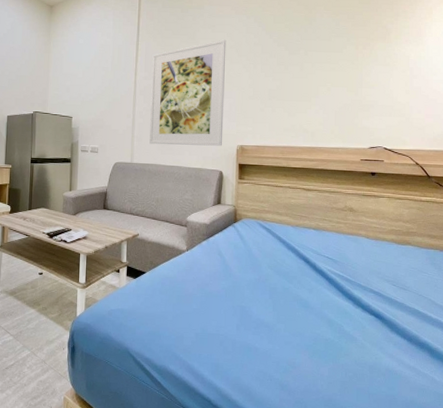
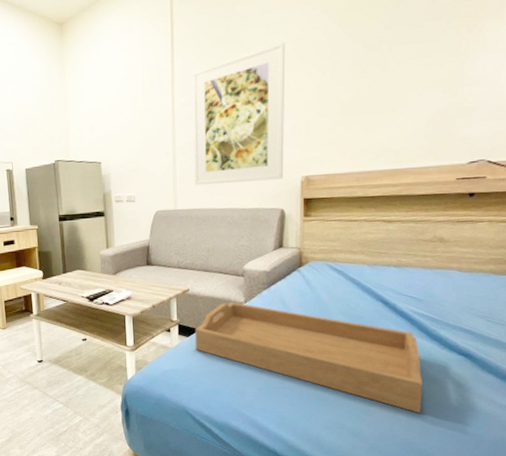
serving tray: none [140,249,341,369] -> present [194,302,423,413]

